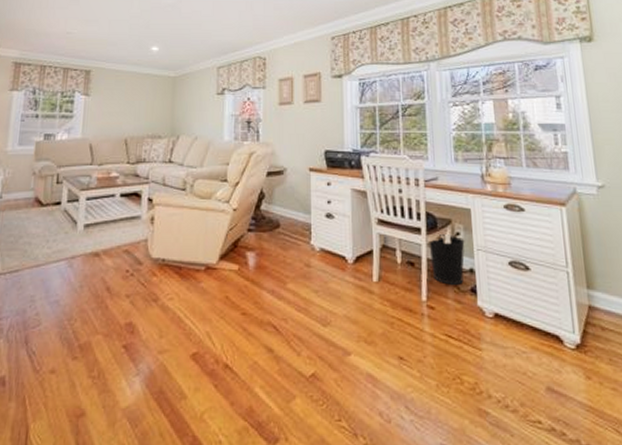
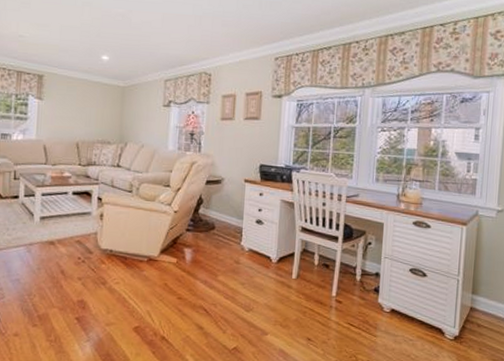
wastebasket: present [429,234,465,285] -> none [343,243,375,285]

